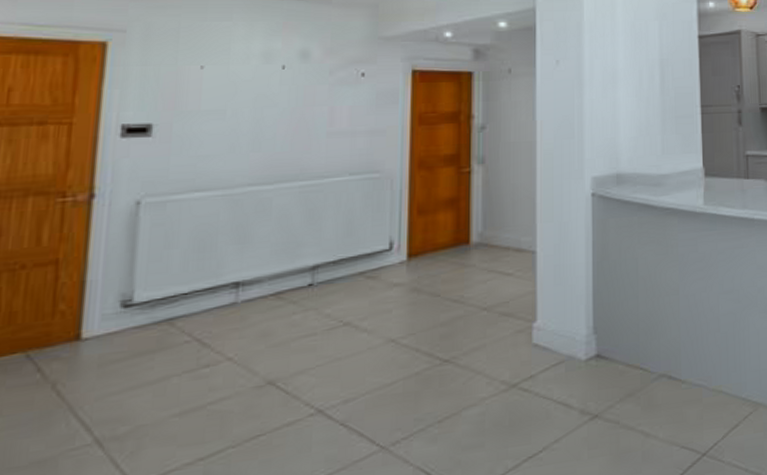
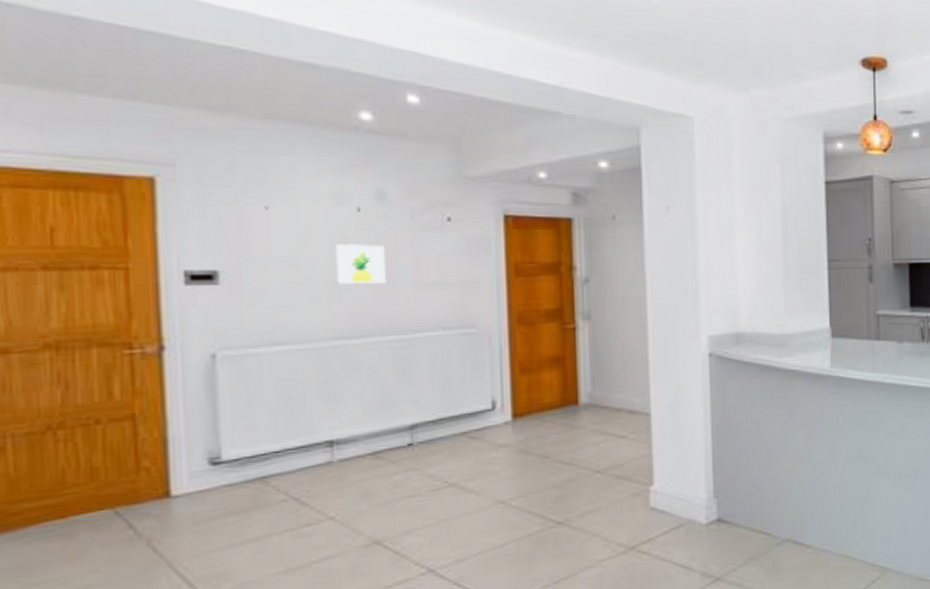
wall art: none [257,98,303,135] -> present [335,244,386,284]

